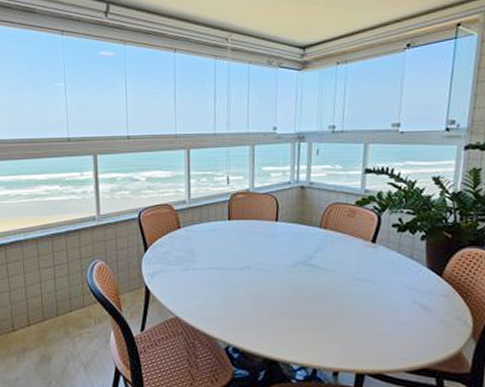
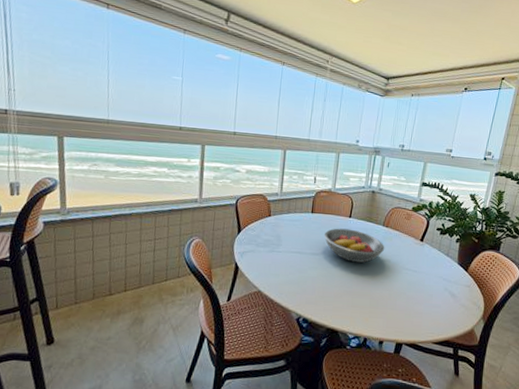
fruit bowl: none [246,235,326,275] -> present [324,228,385,263]

